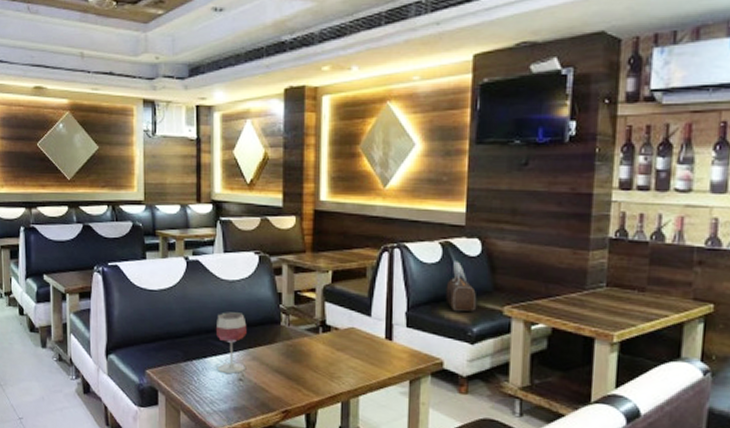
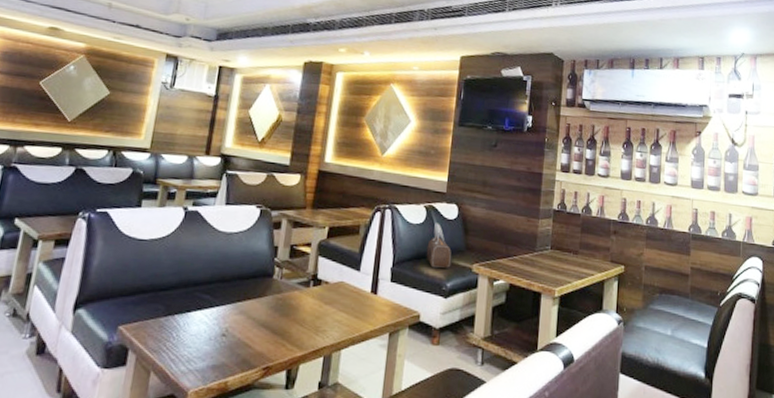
wineglass: present [215,312,247,375] -> none [200,264,239,330]

